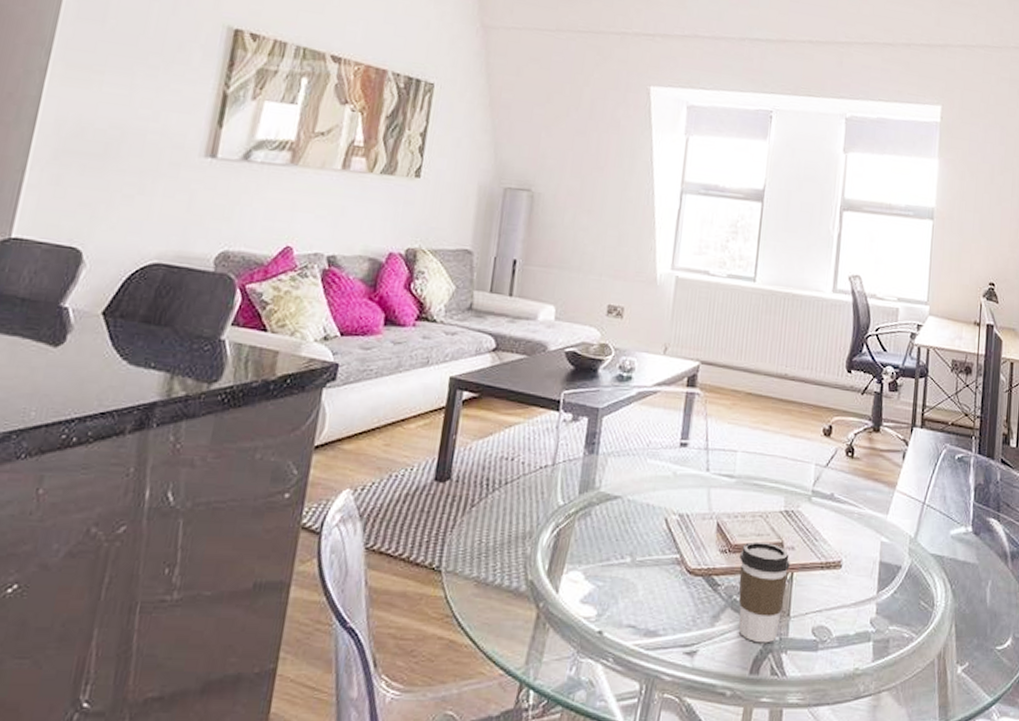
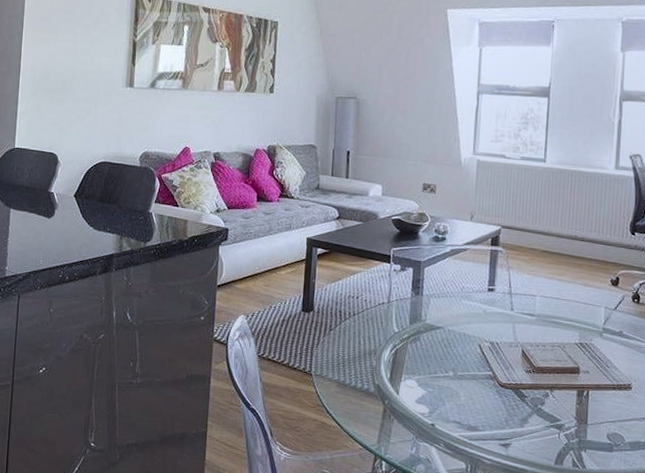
coffee cup: present [738,541,790,643] -> none [542,365,586,443]

